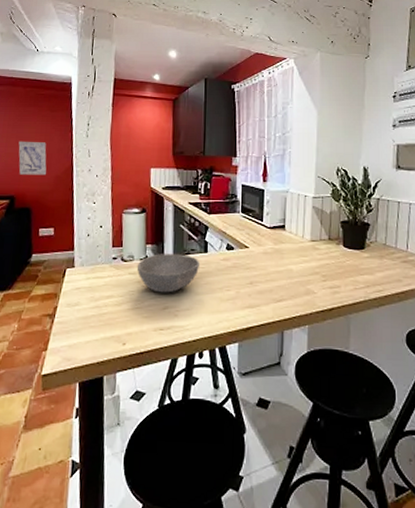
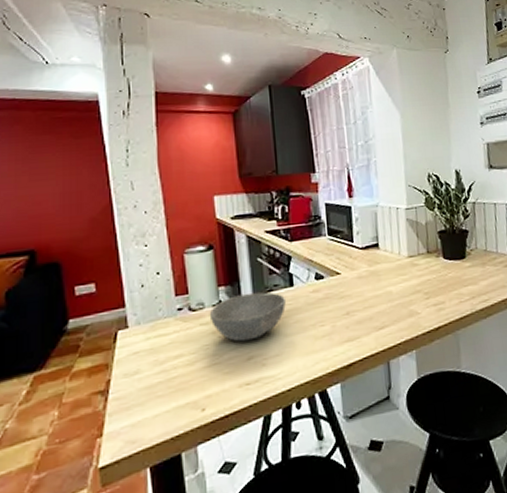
wall art: present [18,141,47,175] -> none [33,177,76,222]

